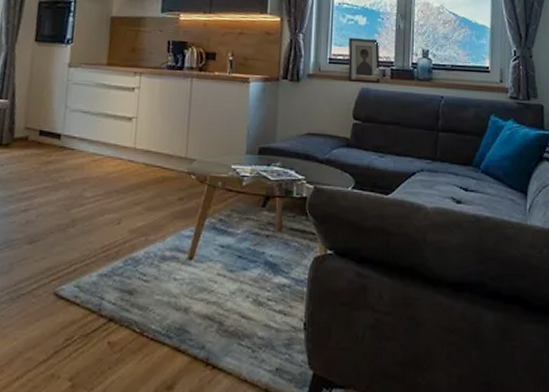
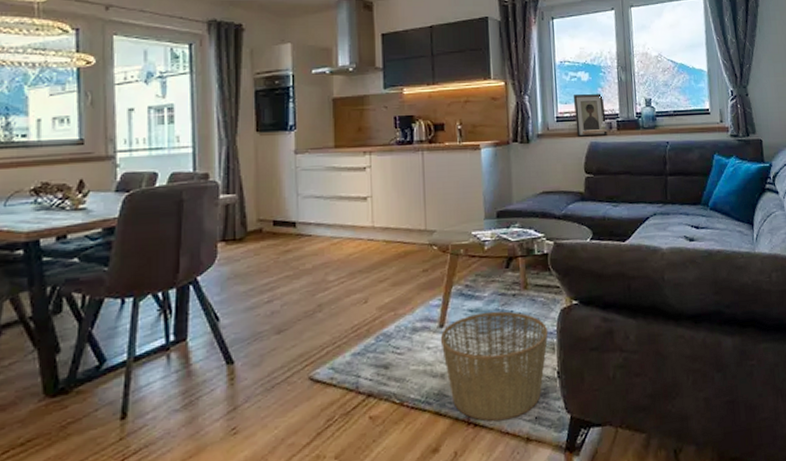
basket: none [187,250,299,367] -> present [440,311,549,422]

